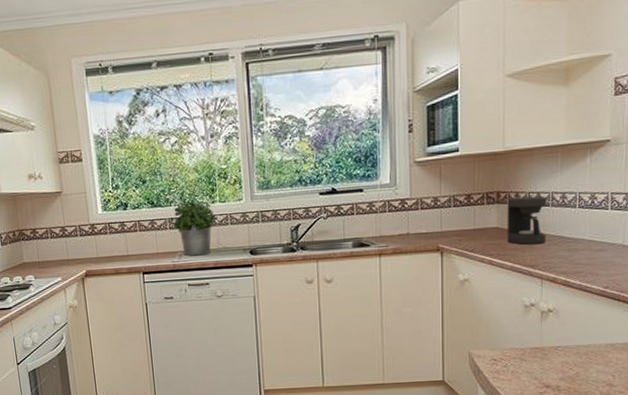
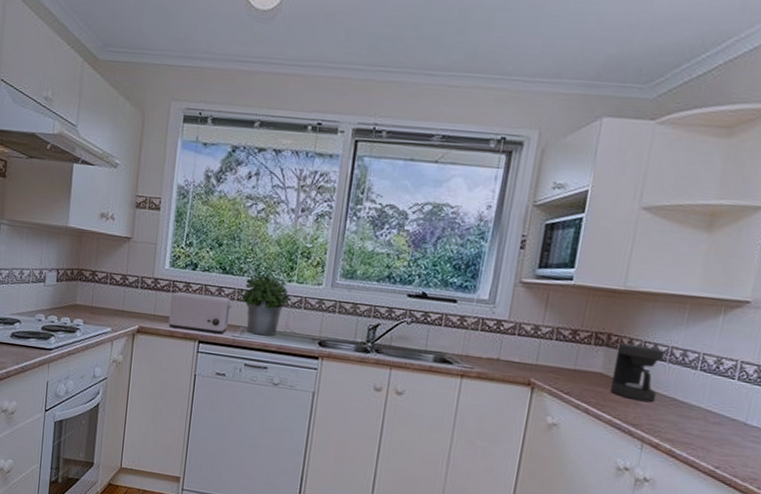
toaster: none [109,228,167,267] -> present [168,291,232,335]

